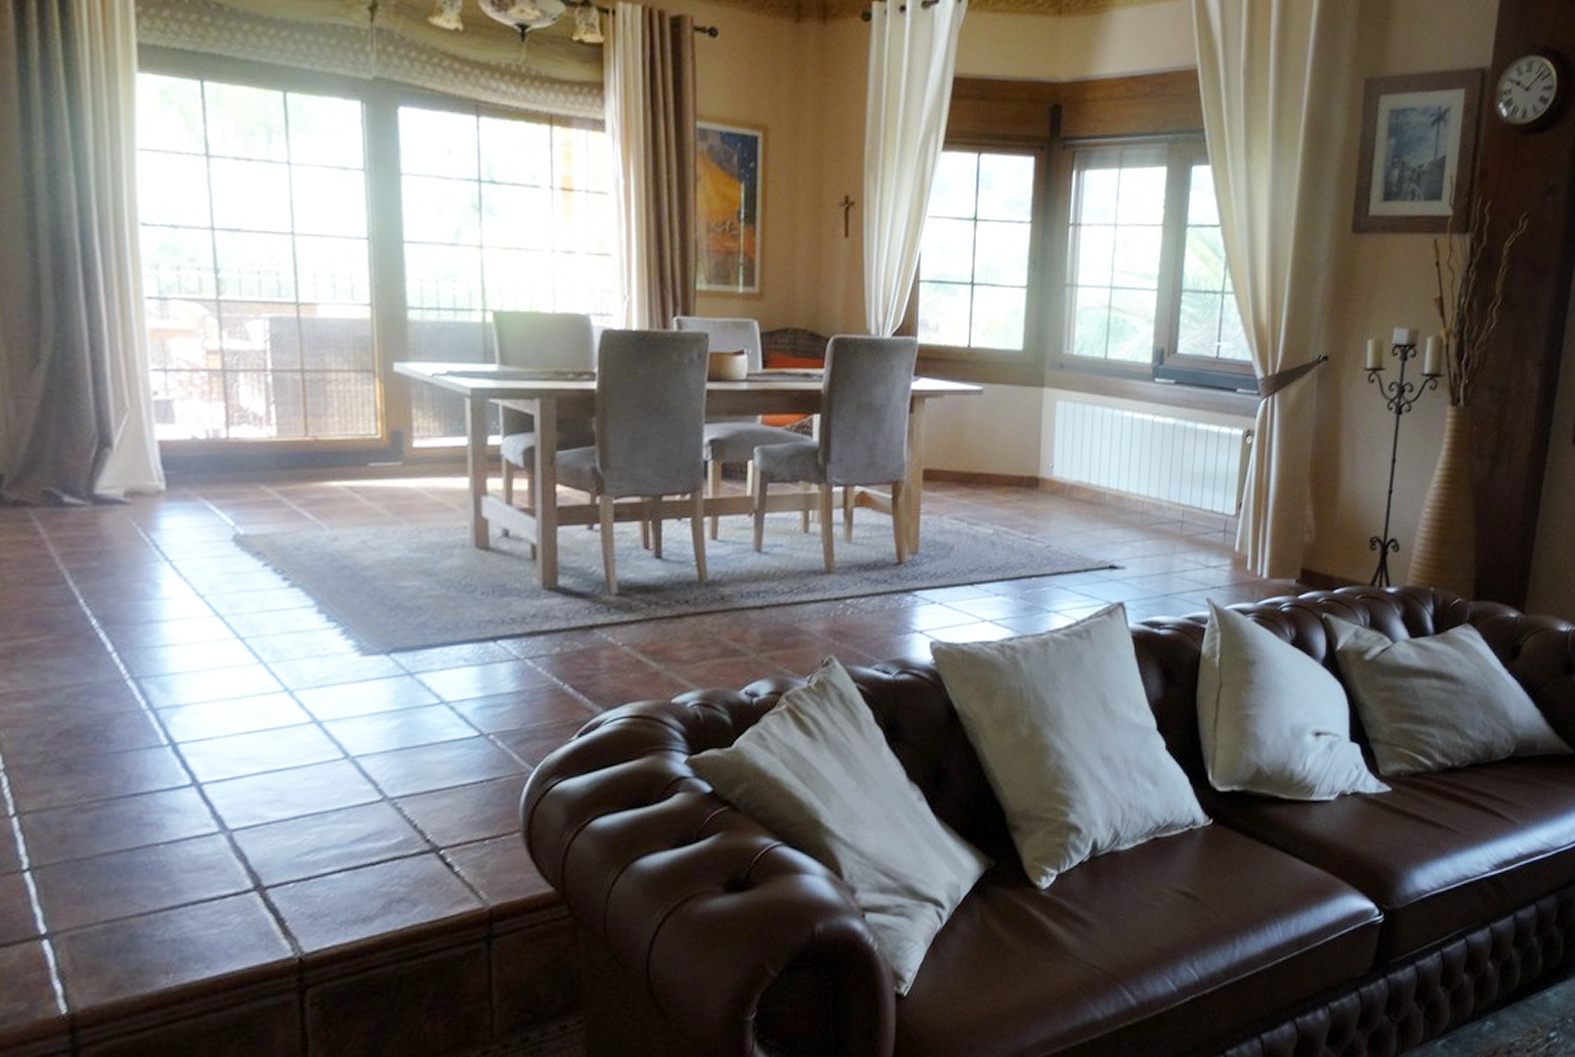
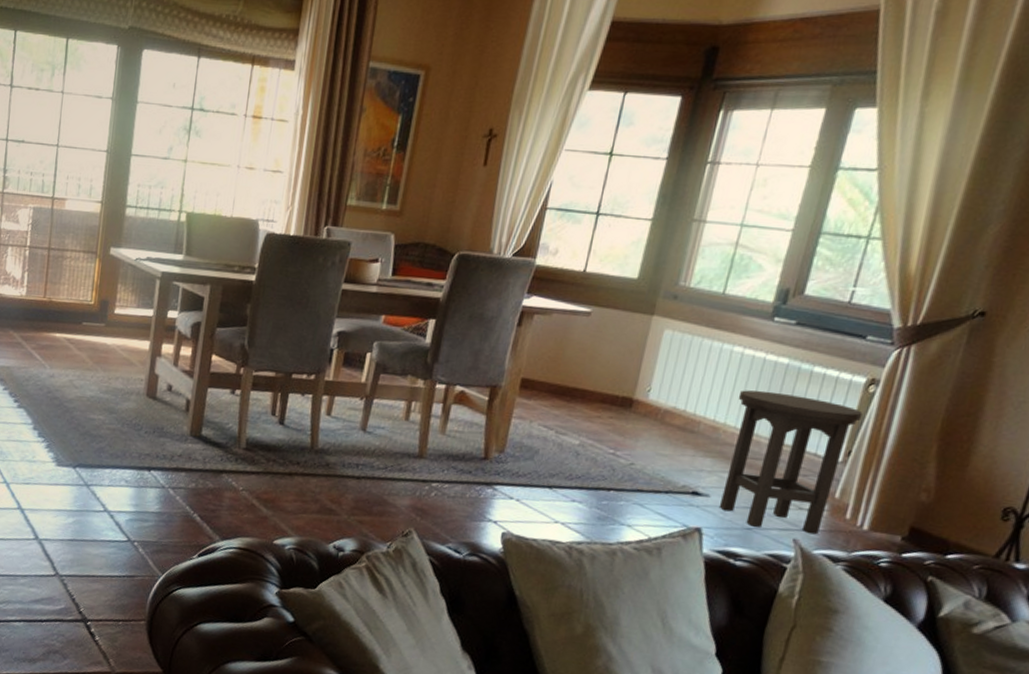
stool: none [1135,453,1245,592] -> present [718,390,863,535]

